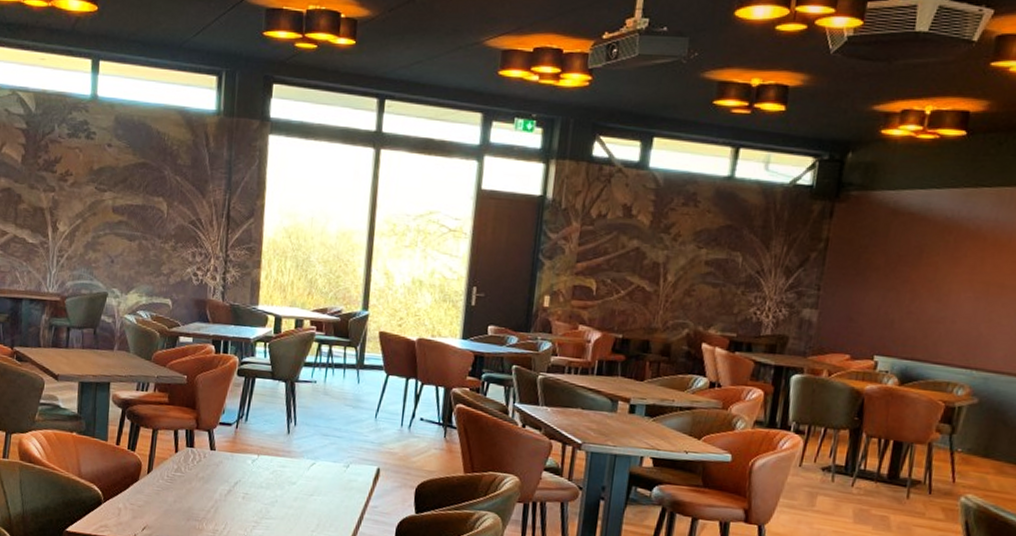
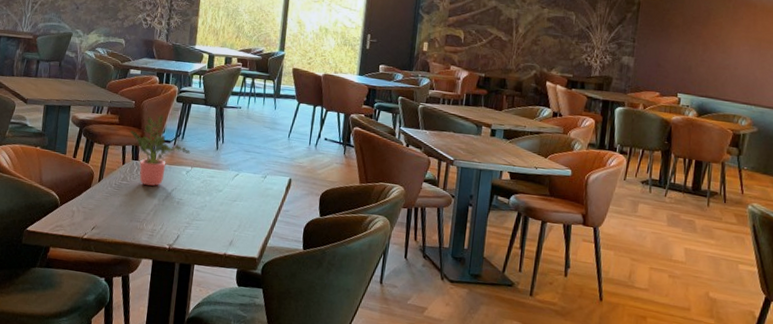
potted plant: none [182,391,257,478] -> present [130,114,191,186]

